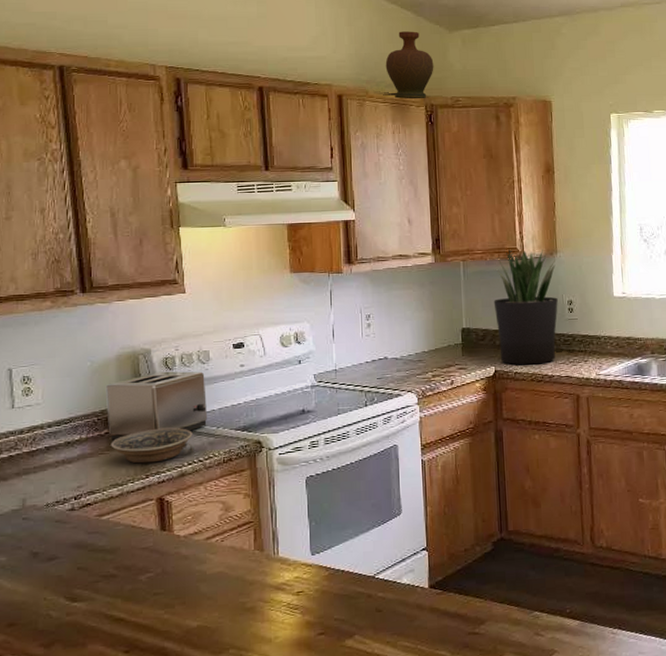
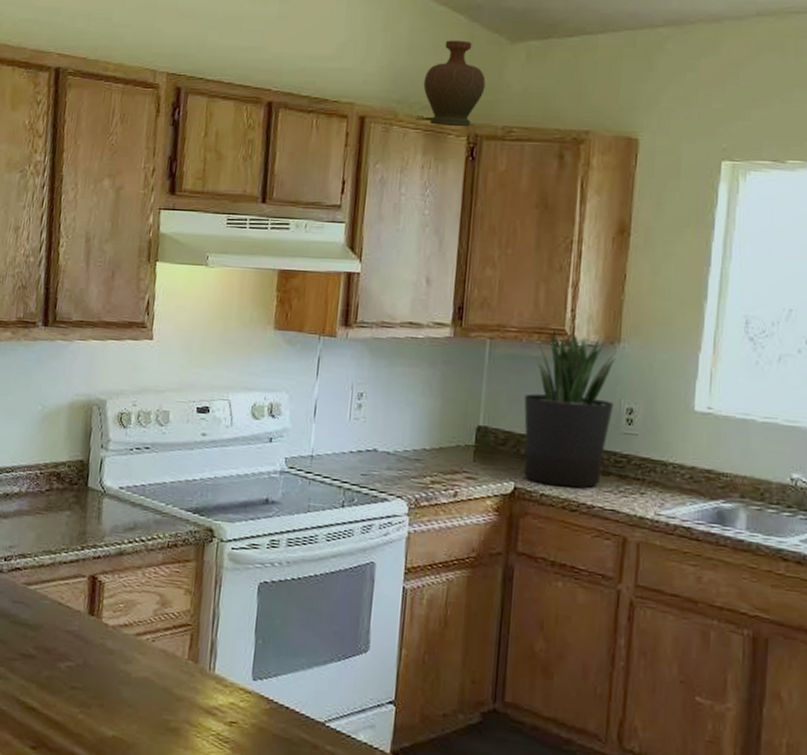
toaster: present [105,371,208,441] -> none [49,427,161,504]
bowl: present [111,427,194,464] -> none [49,494,138,534]

